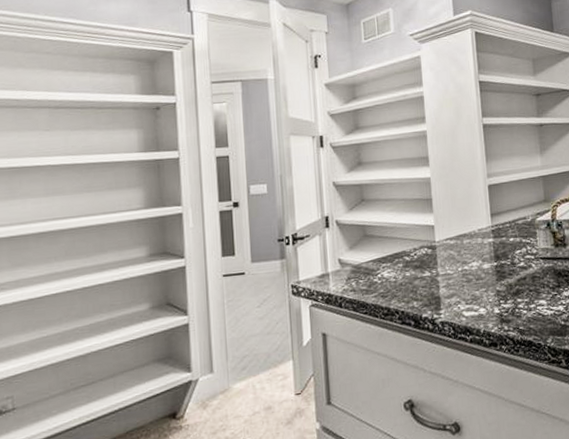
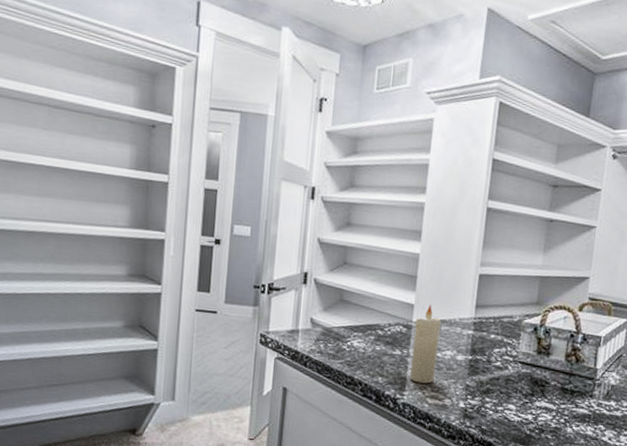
candle: none [438,222,467,299] -> present [410,305,441,384]

